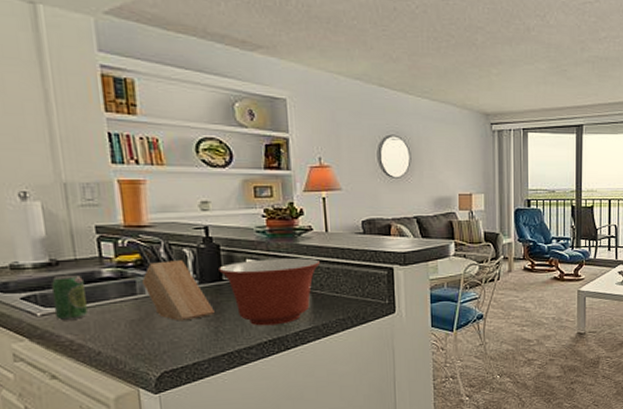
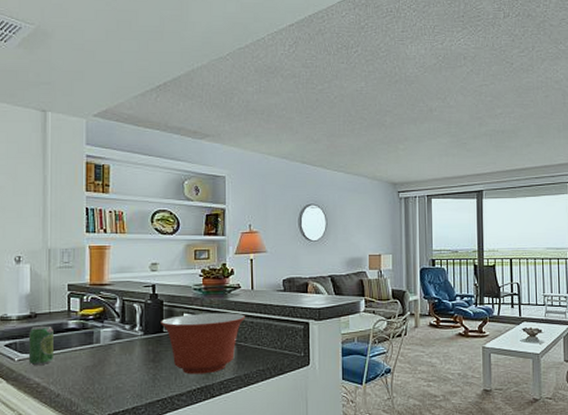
knife block: present [137,242,215,322] -> none [98,298,154,369]

